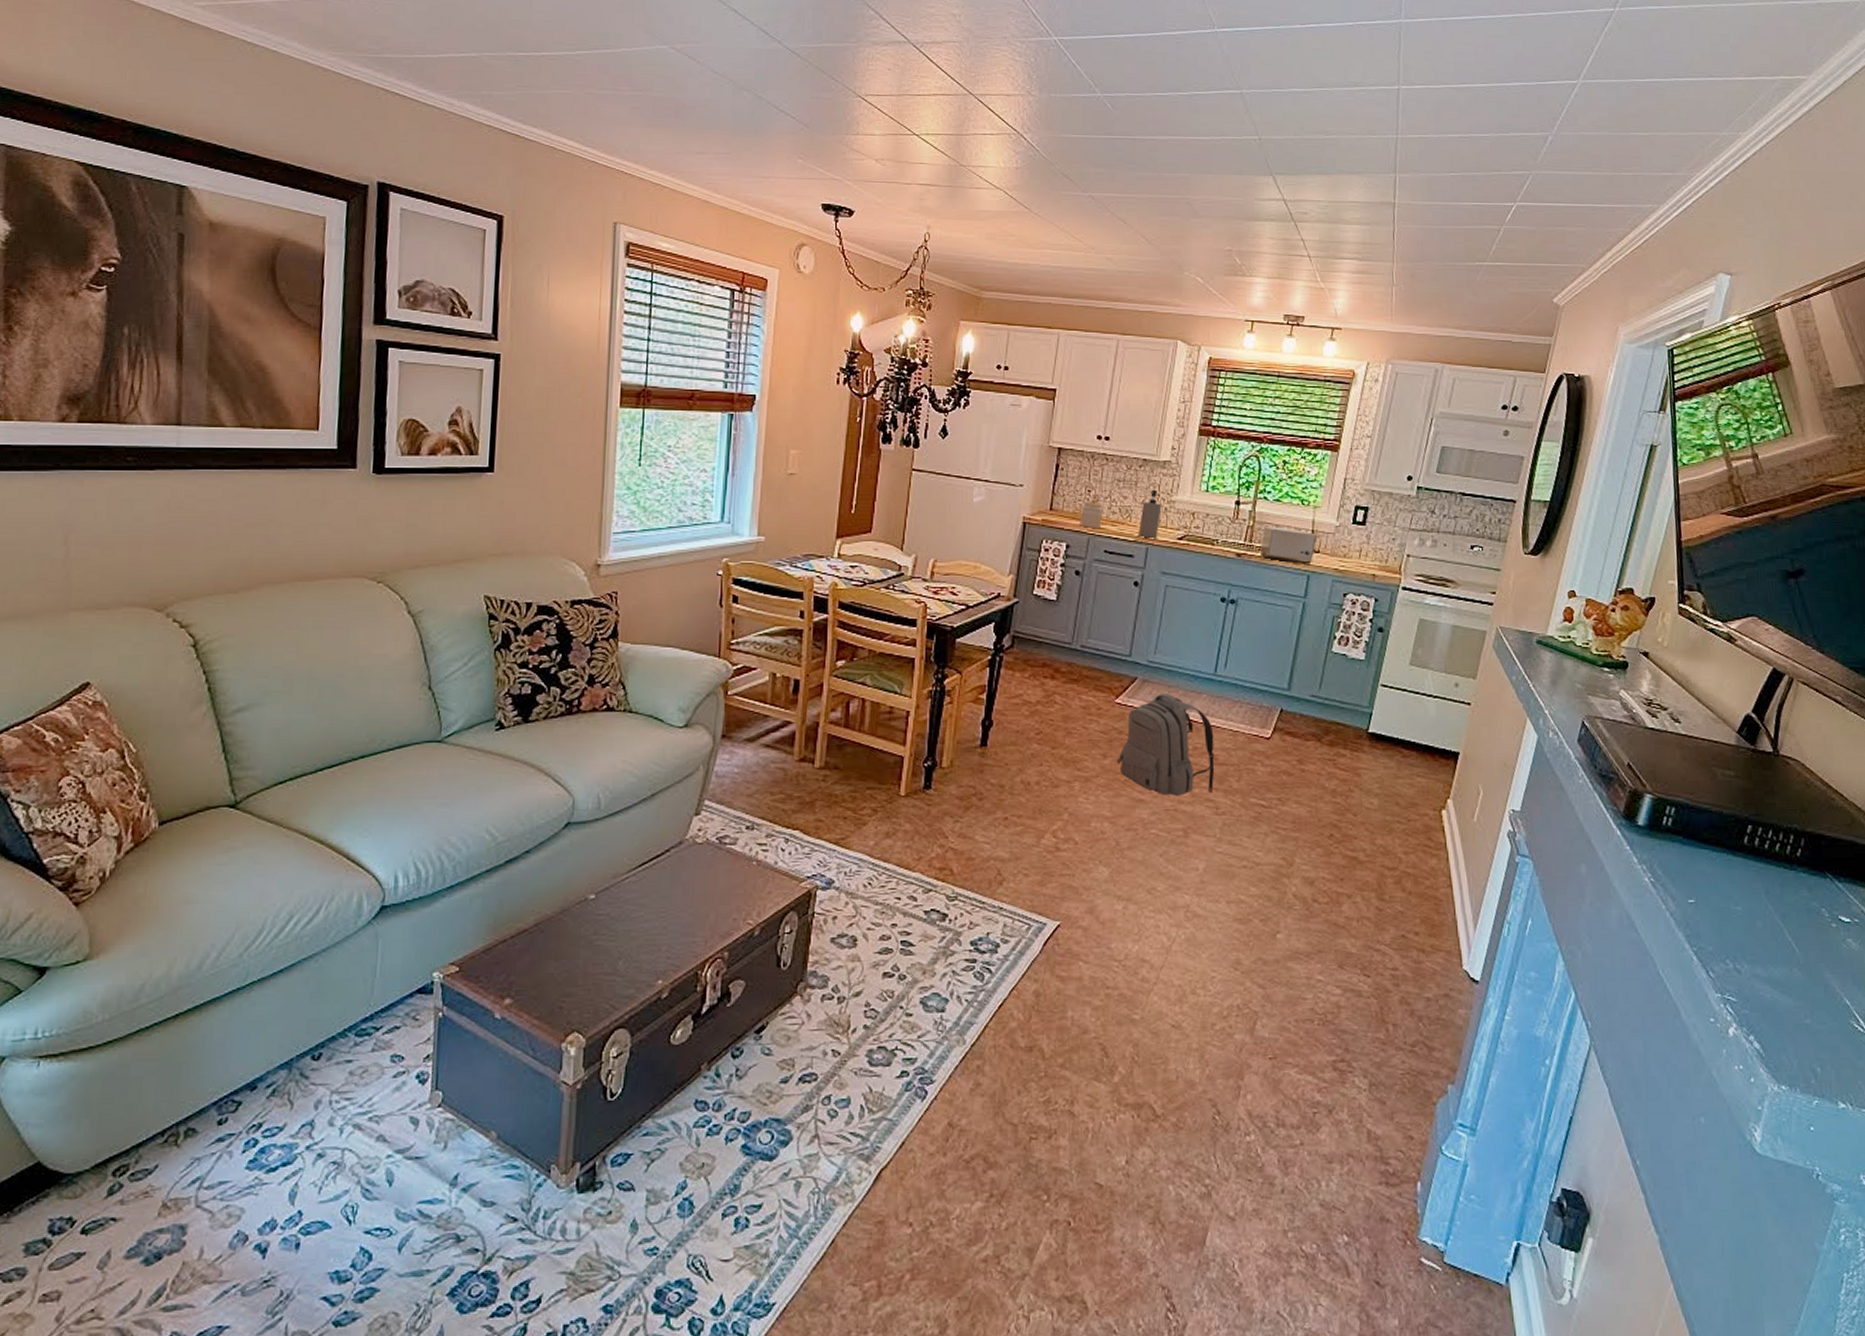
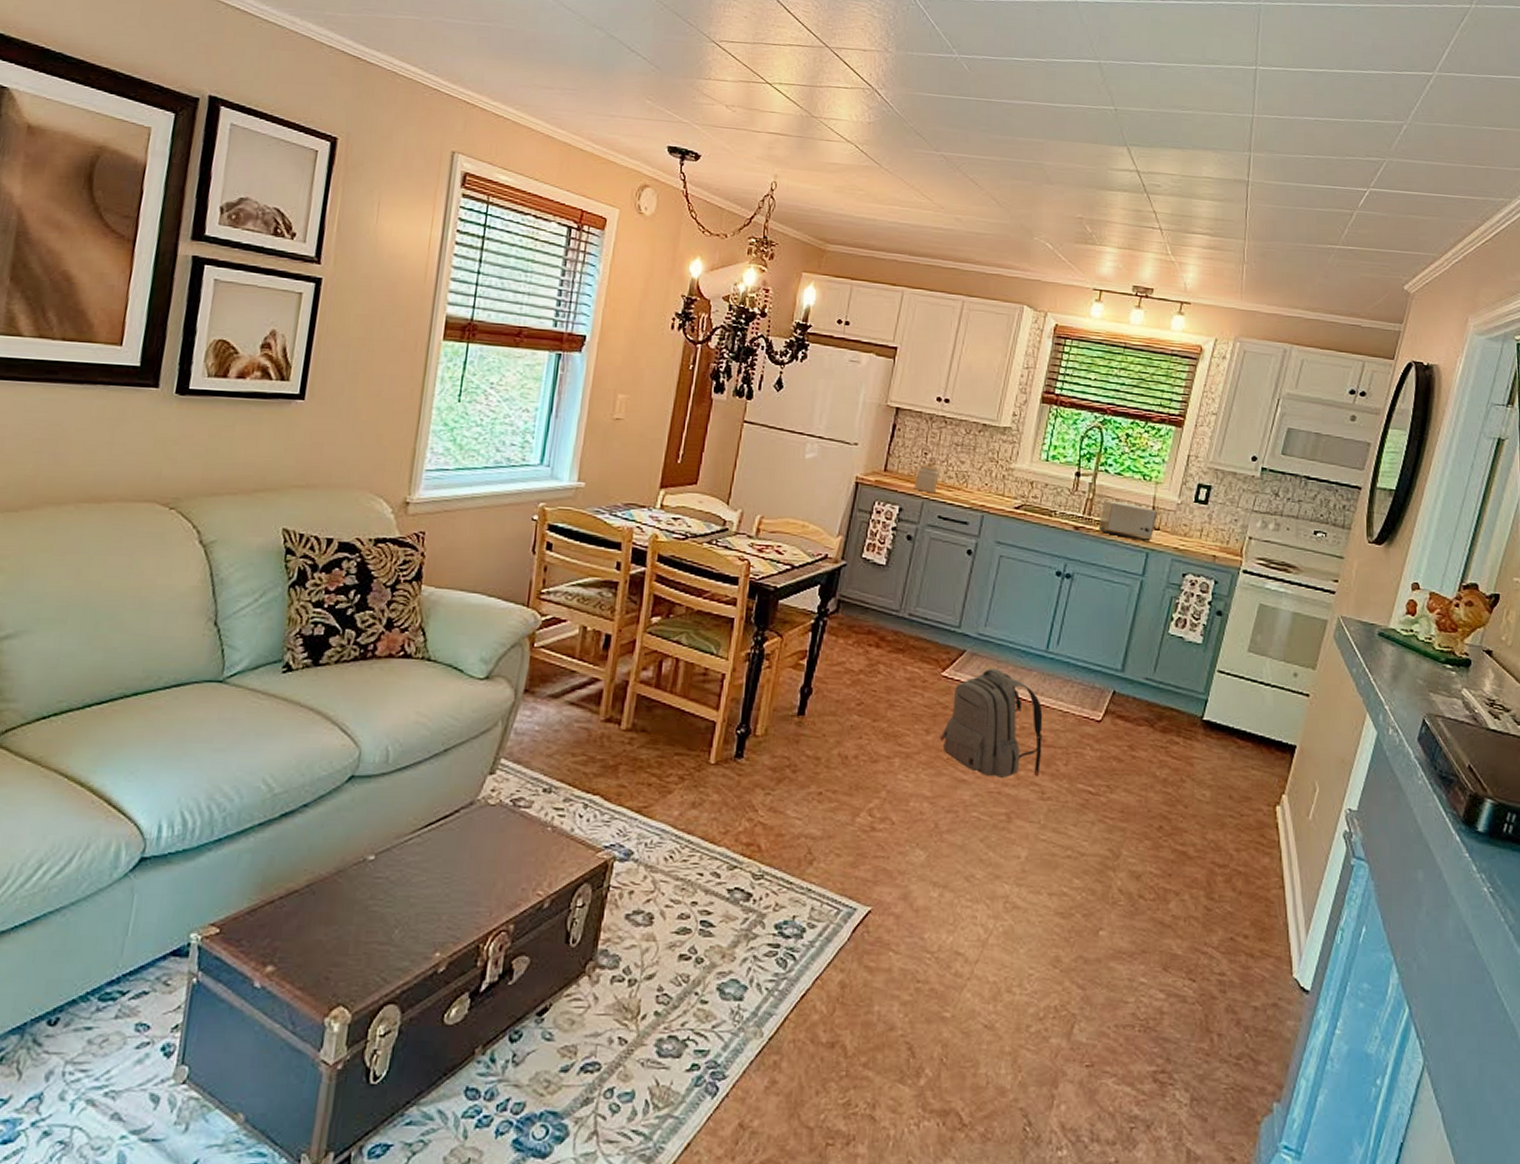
soap dispenser: present [1138,489,1162,539] -> none [974,455,1000,507]

